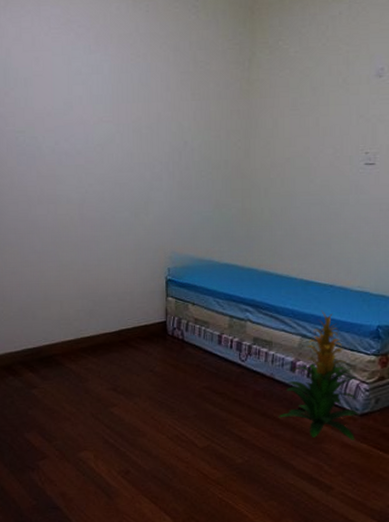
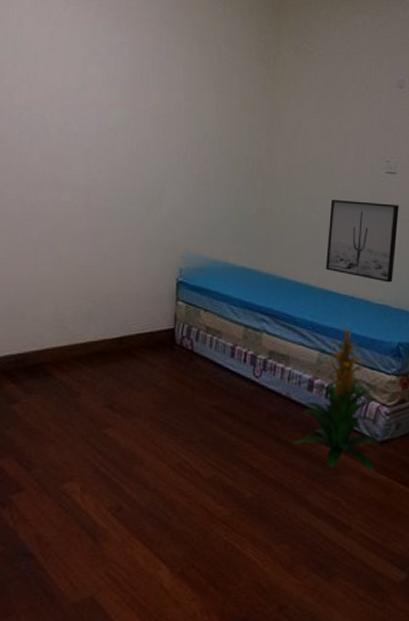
wall art: none [305,194,378,270] -> present [325,199,399,283]

